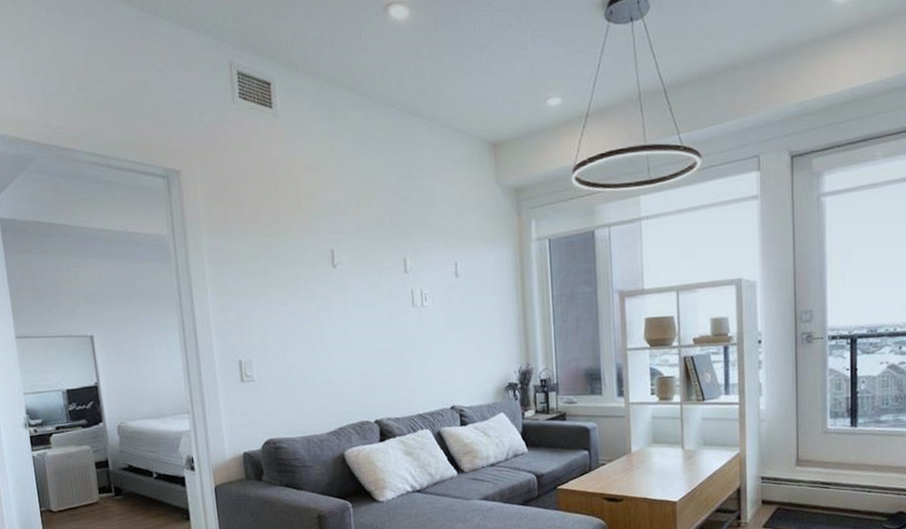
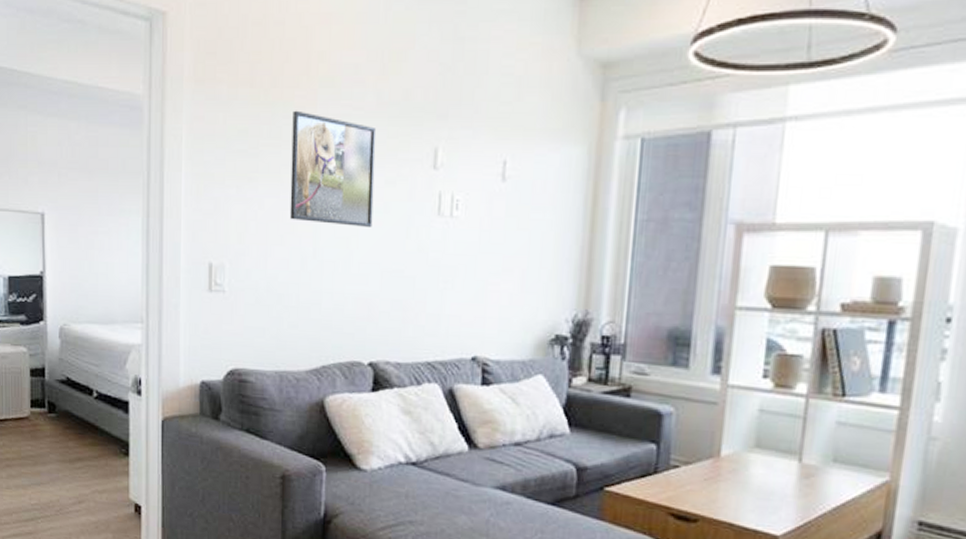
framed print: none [292,238,365,321] -> present [289,110,377,227]

